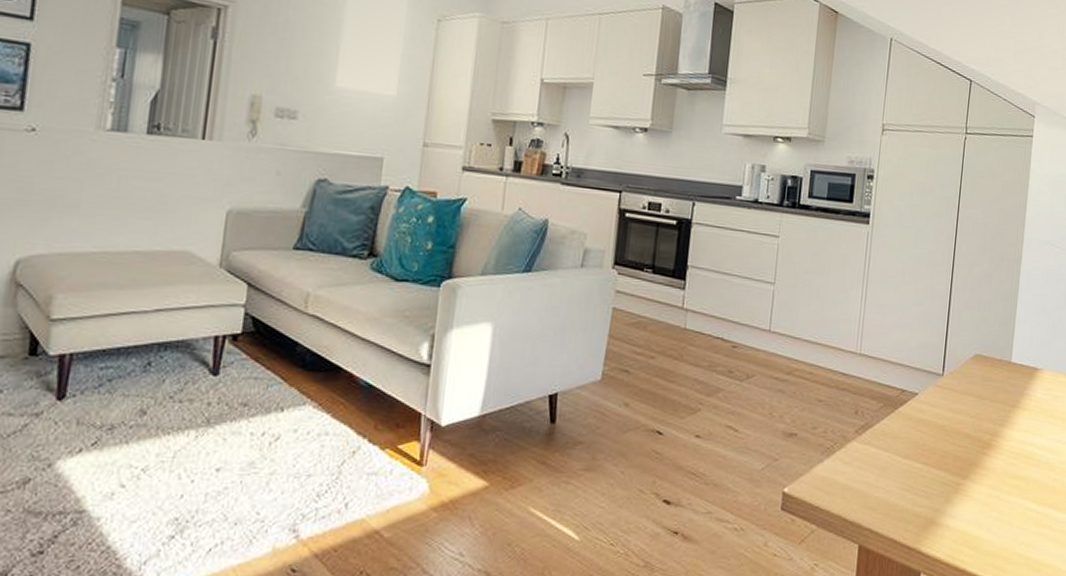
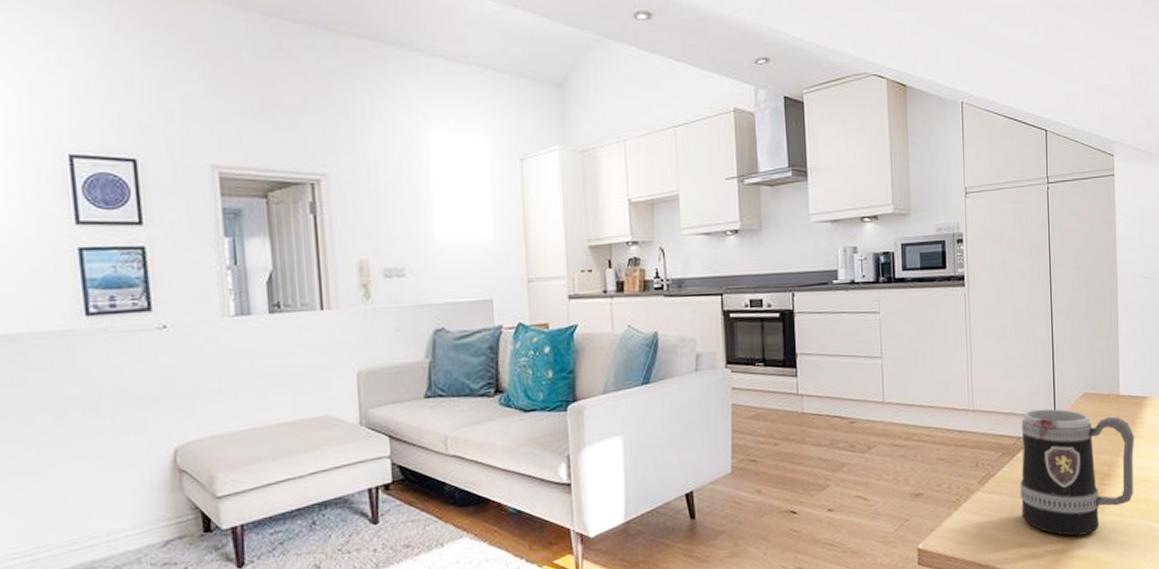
mug: none [895,363,1022,505] -> present [1020,408,1135,536]

